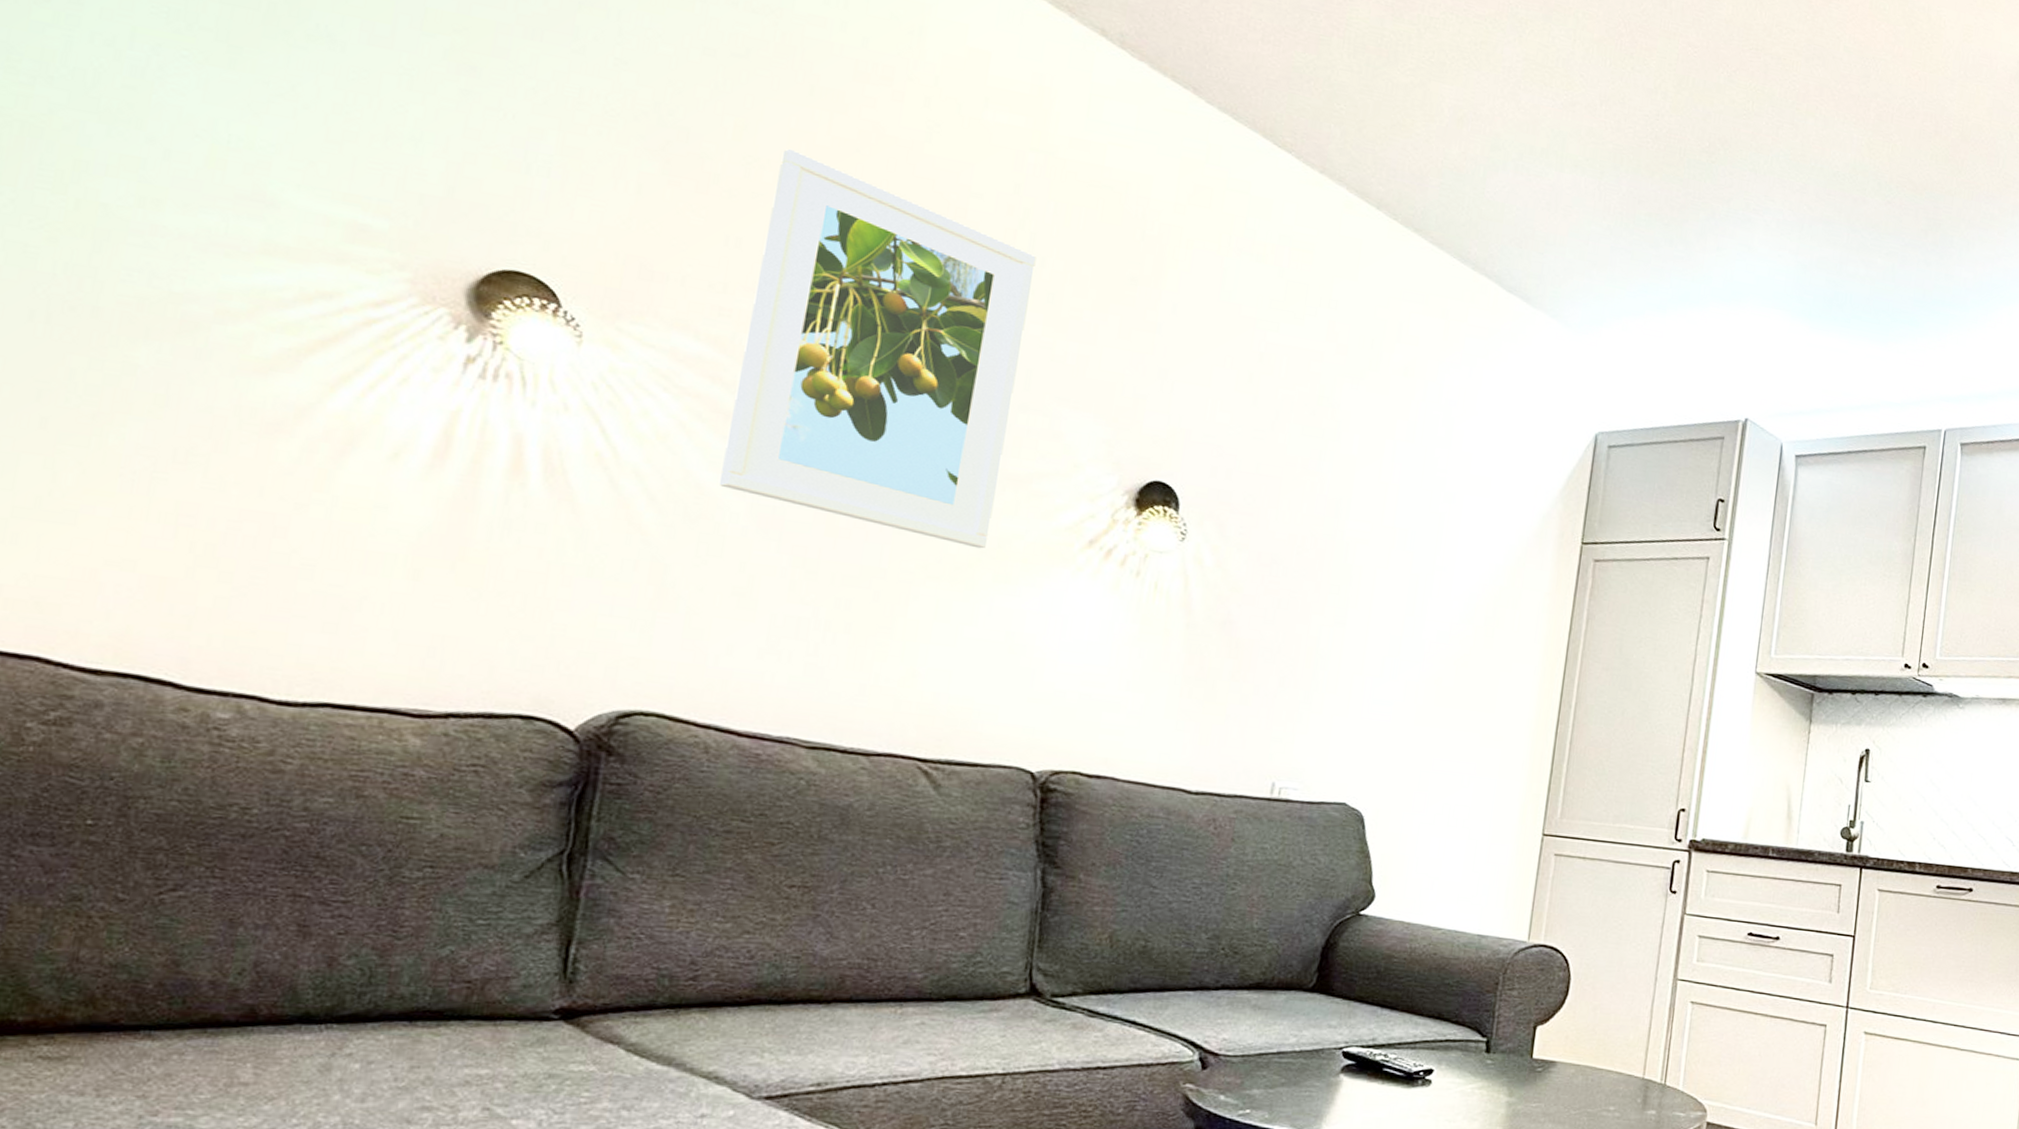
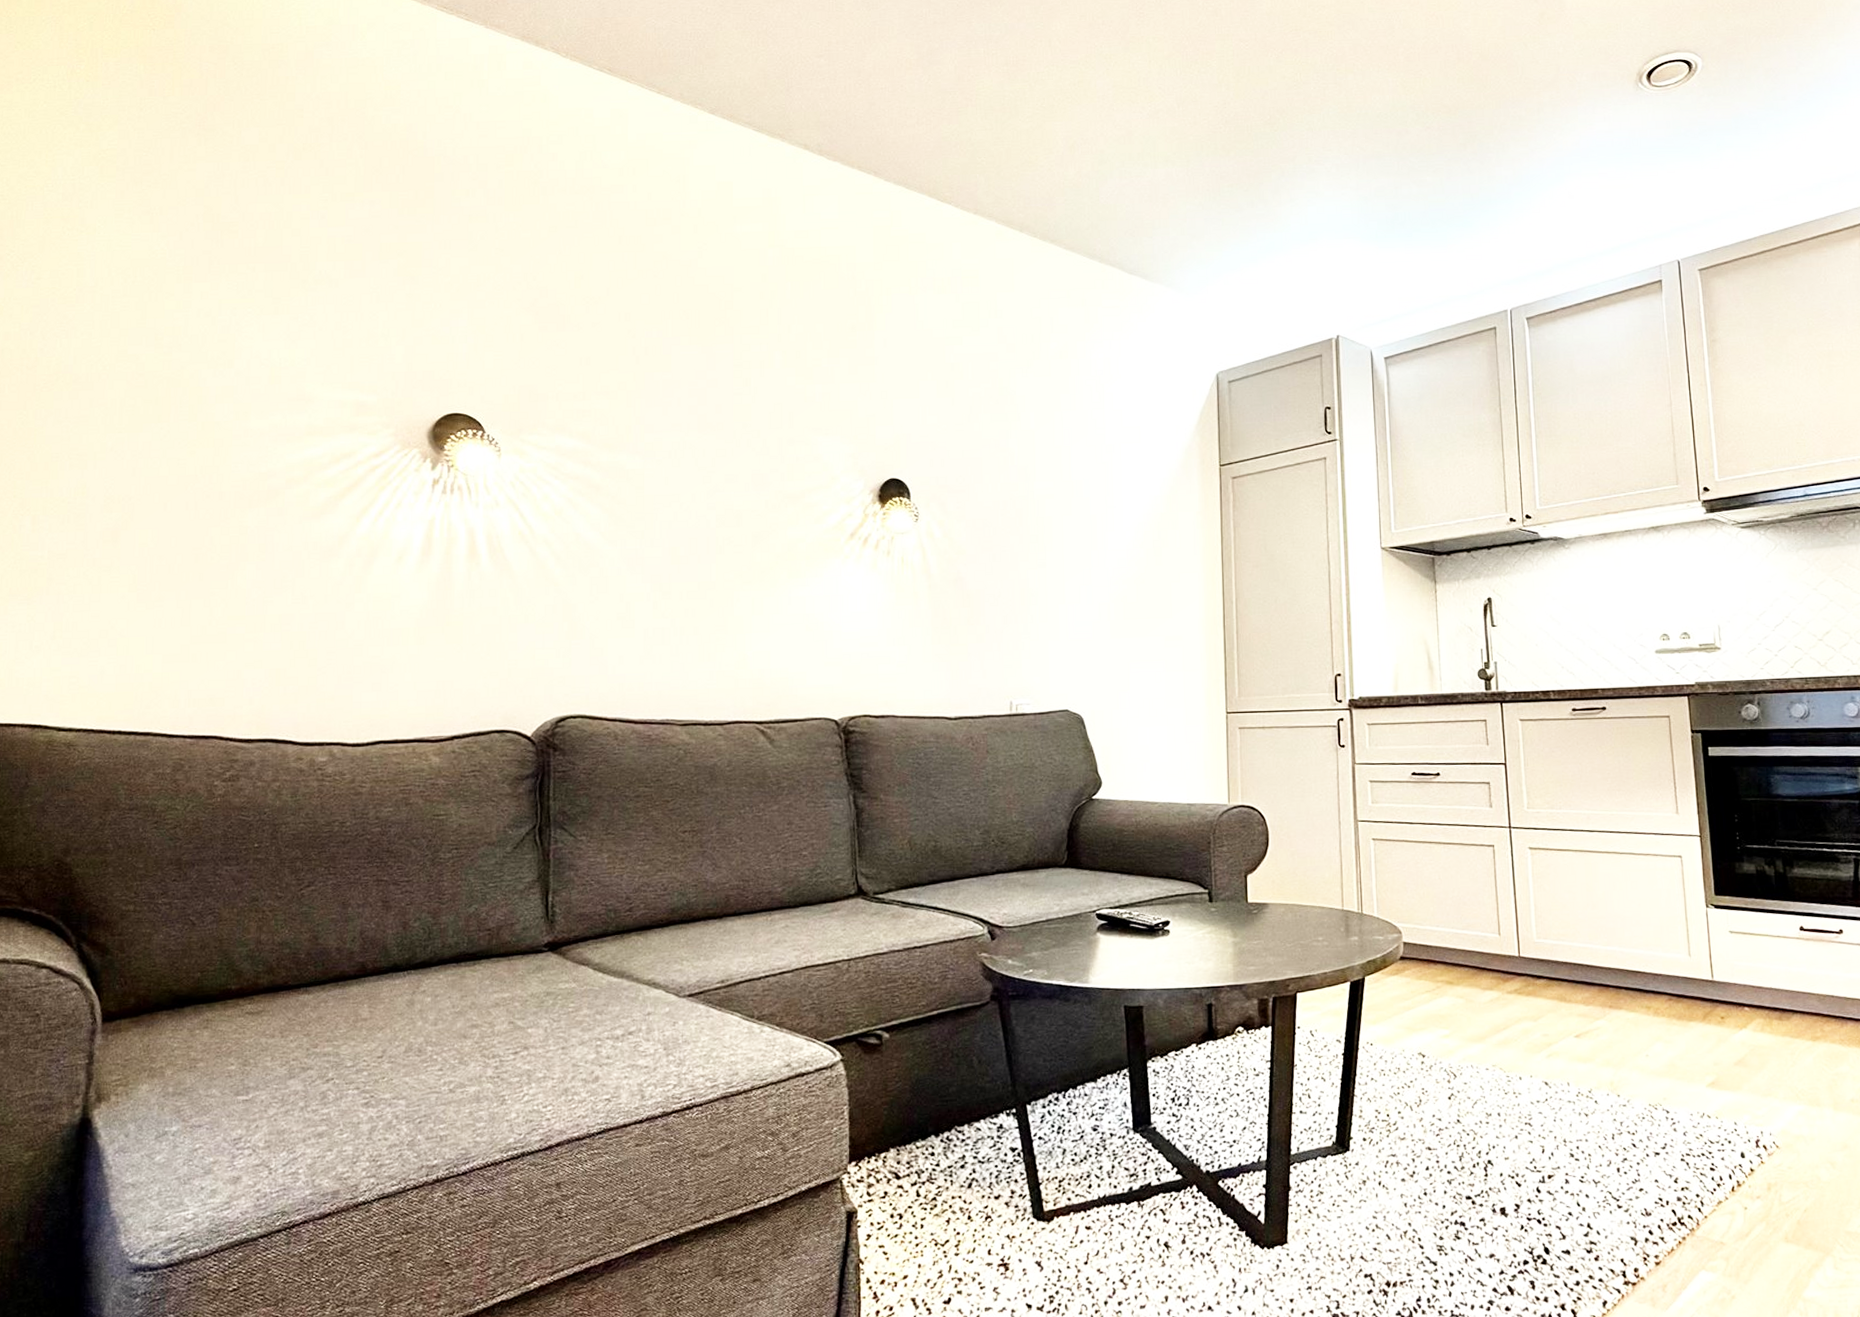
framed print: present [718,149,1036,549] -> none [598,286,784,555]

